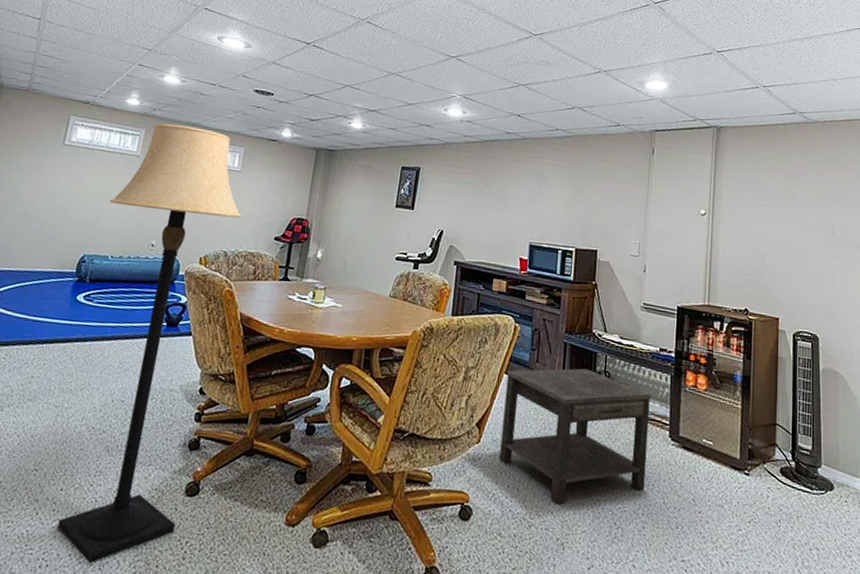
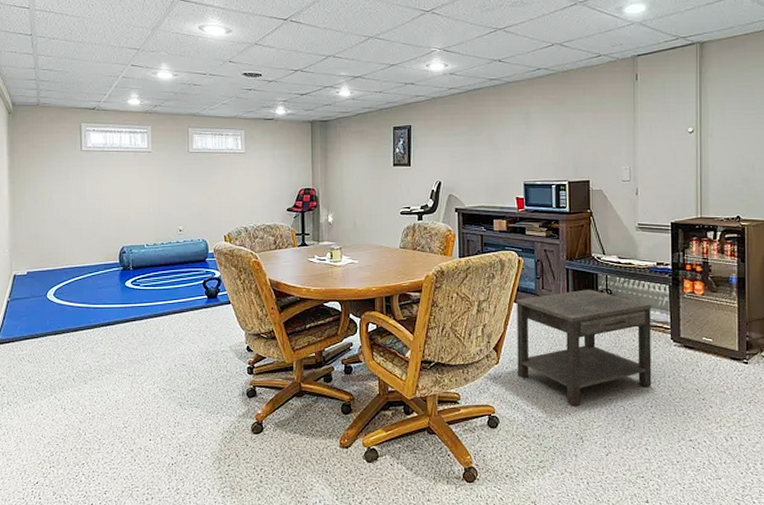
lamp: present [57,123,242,564] -> none [134,118,254,493]

